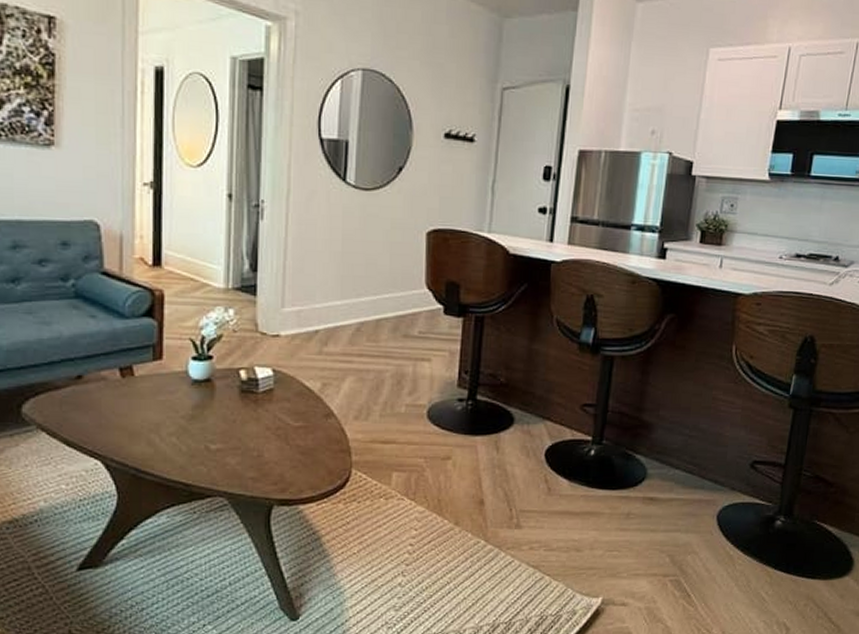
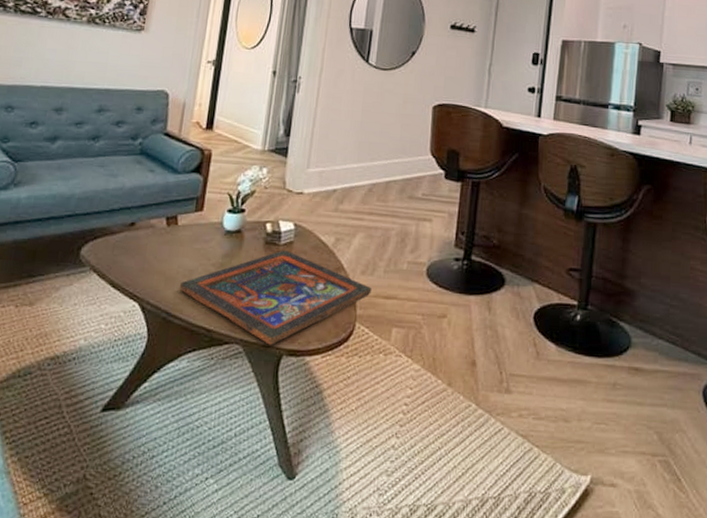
religious icon: none [146,398,367,496] -> present [179,250,372,345]

